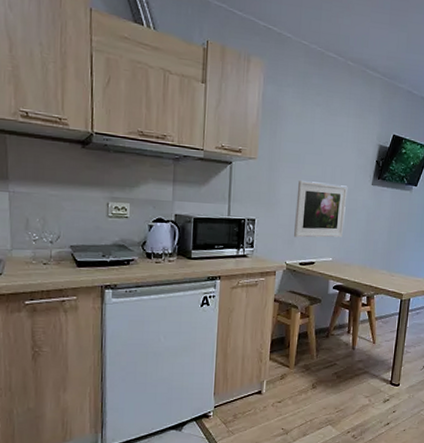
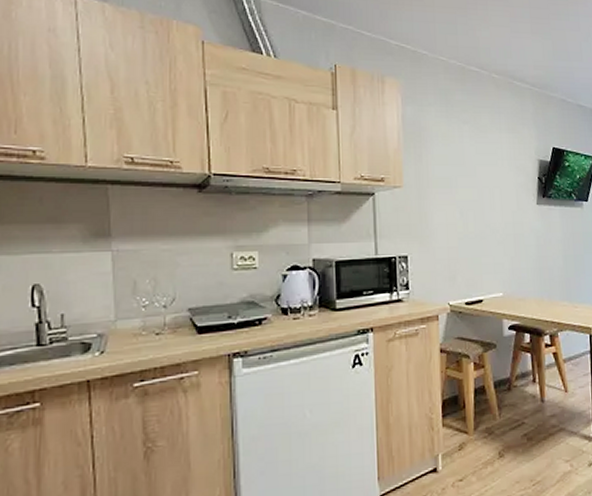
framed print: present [294,181,348,238] -> none [452,207,511,273]

